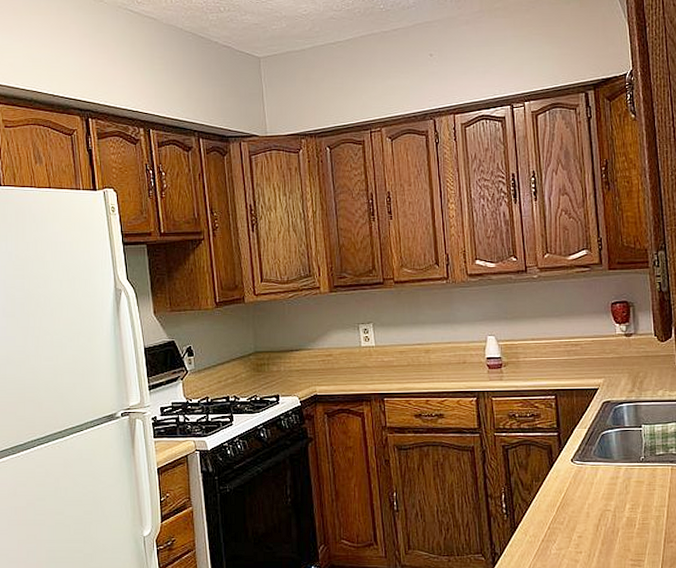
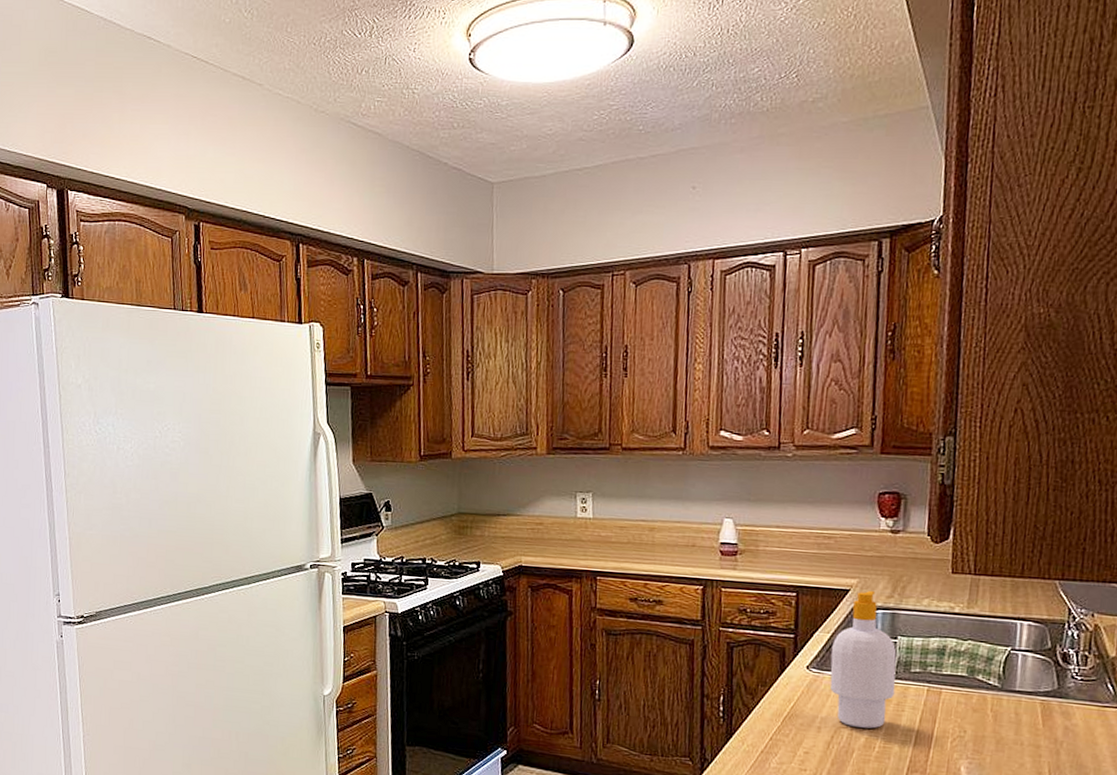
soap bottle: none [589,388,646,509] -> present [830,591,897,729]

